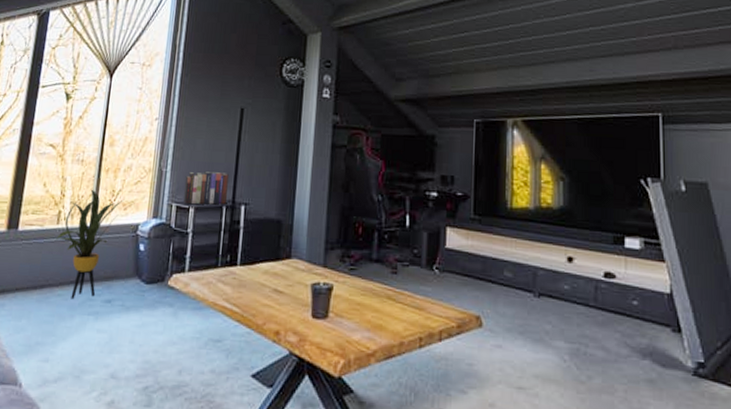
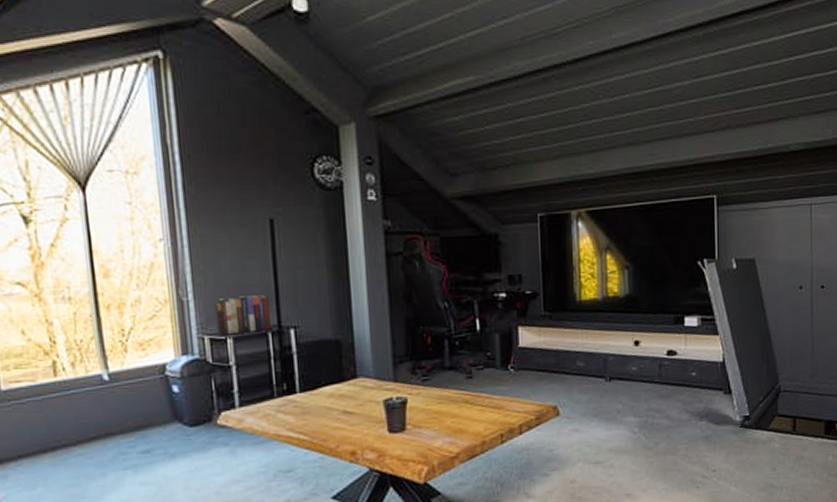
house plant: present [56,189,135,300] -> none [57,330,155,457]

